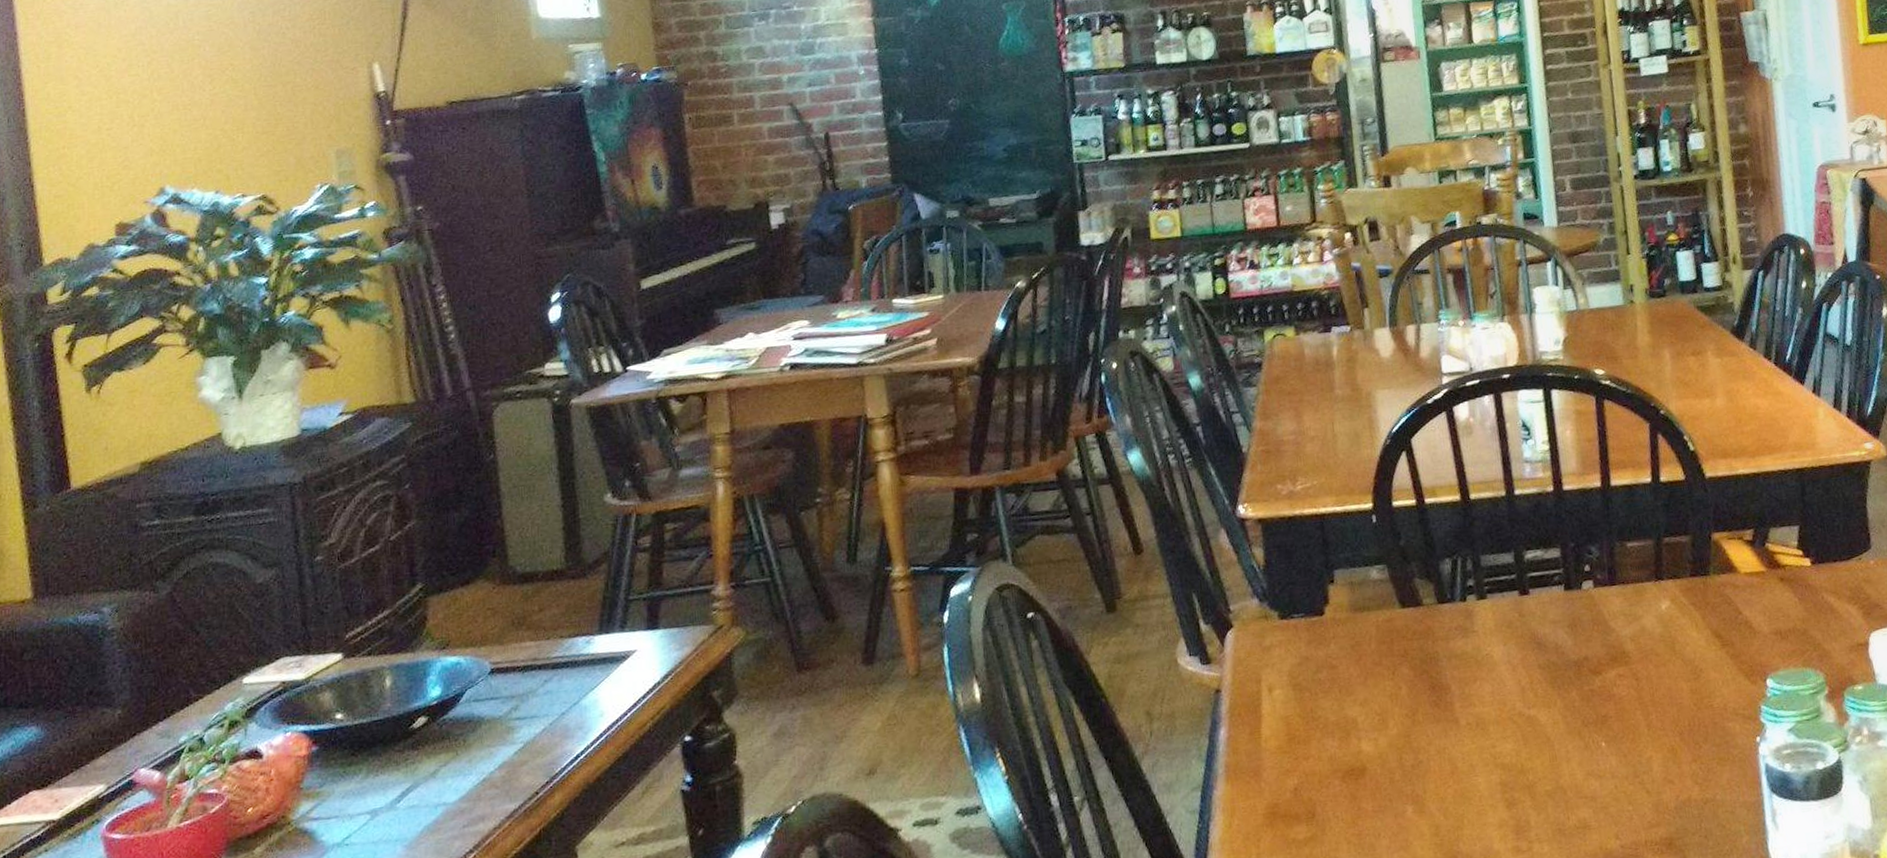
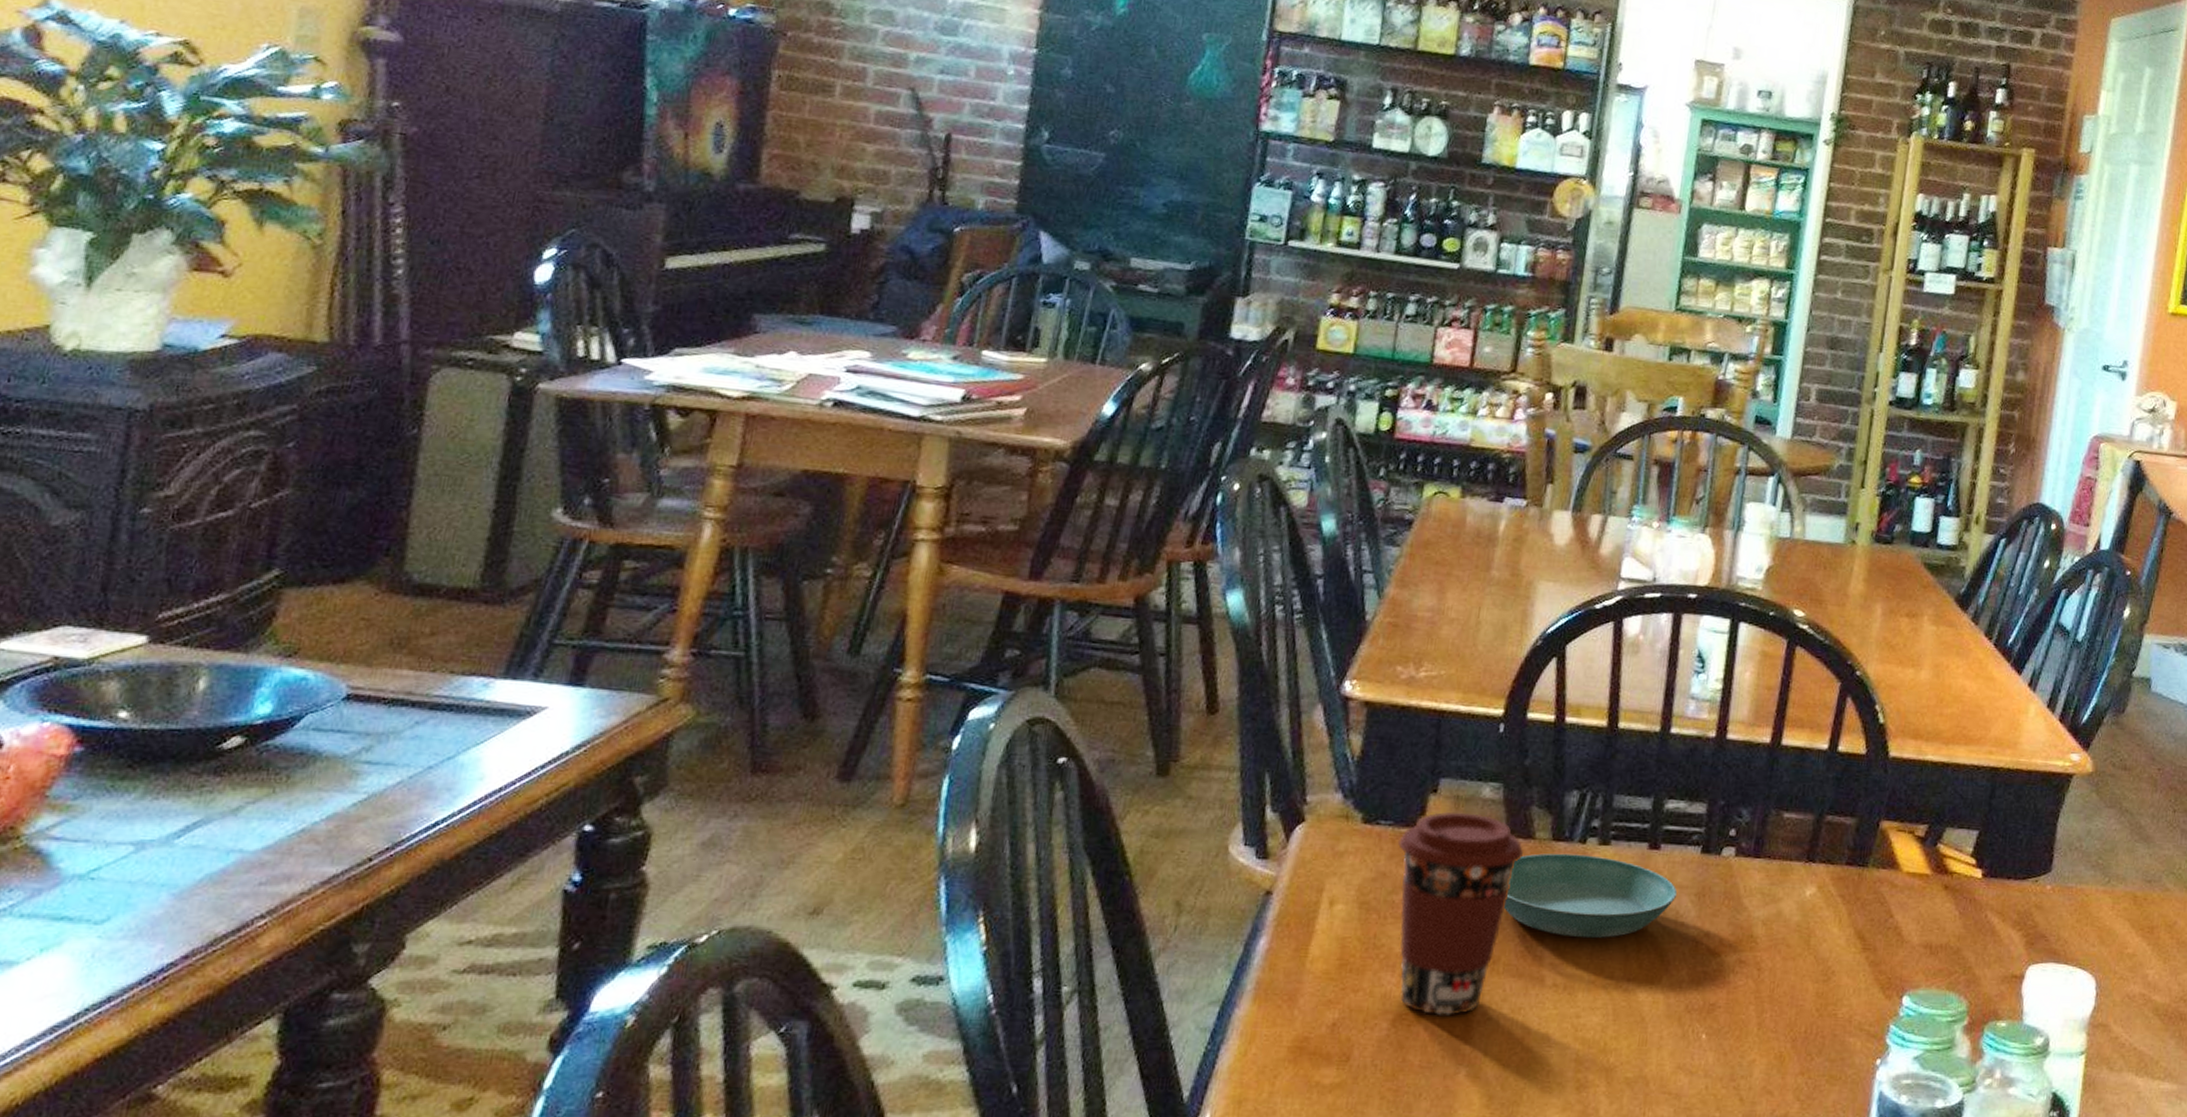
coffee cup: none [1311,594,1416,768] -> present [1397,811,1523,1016]
saucer: none [1409,609,1553,682] -> present [1503,853,1678,939]

